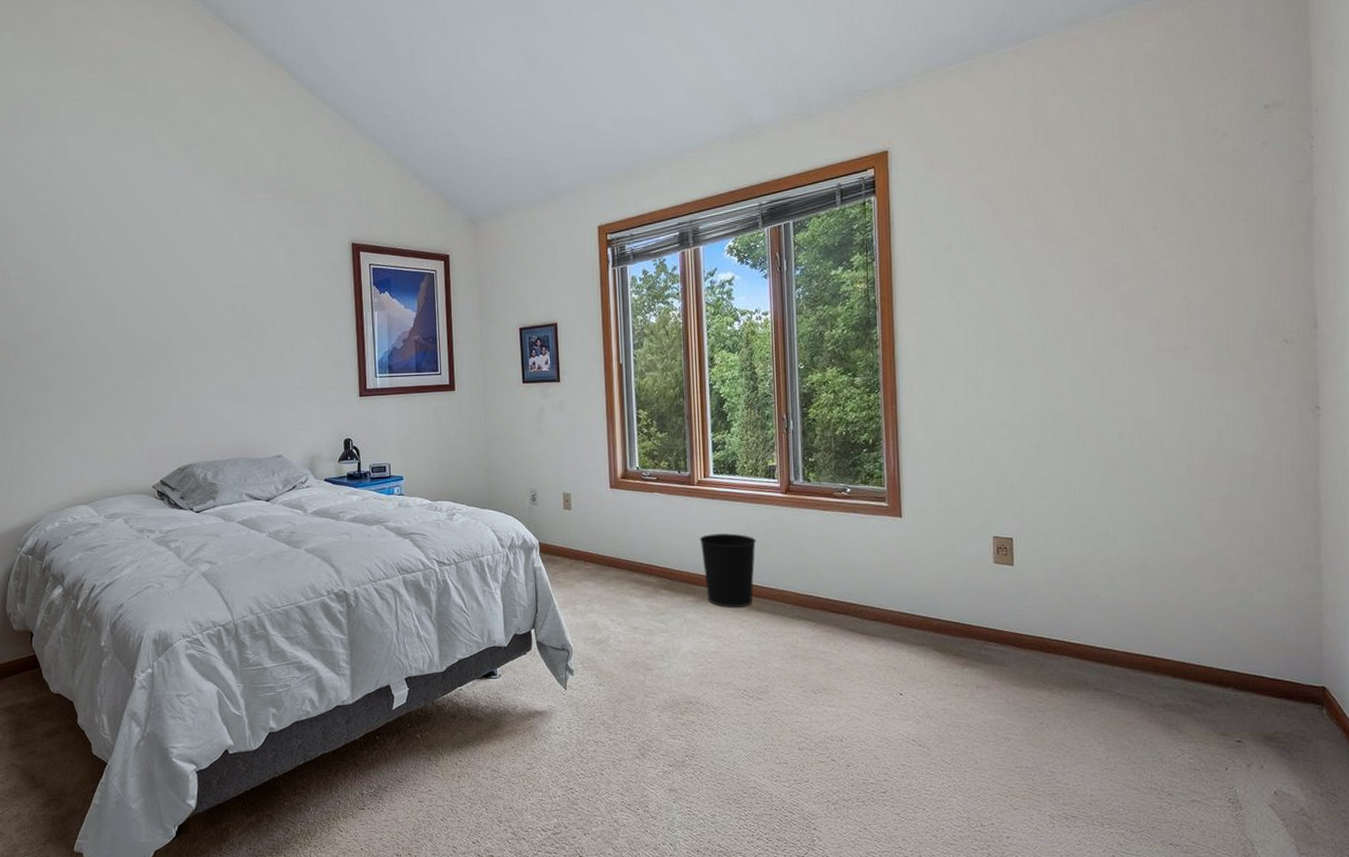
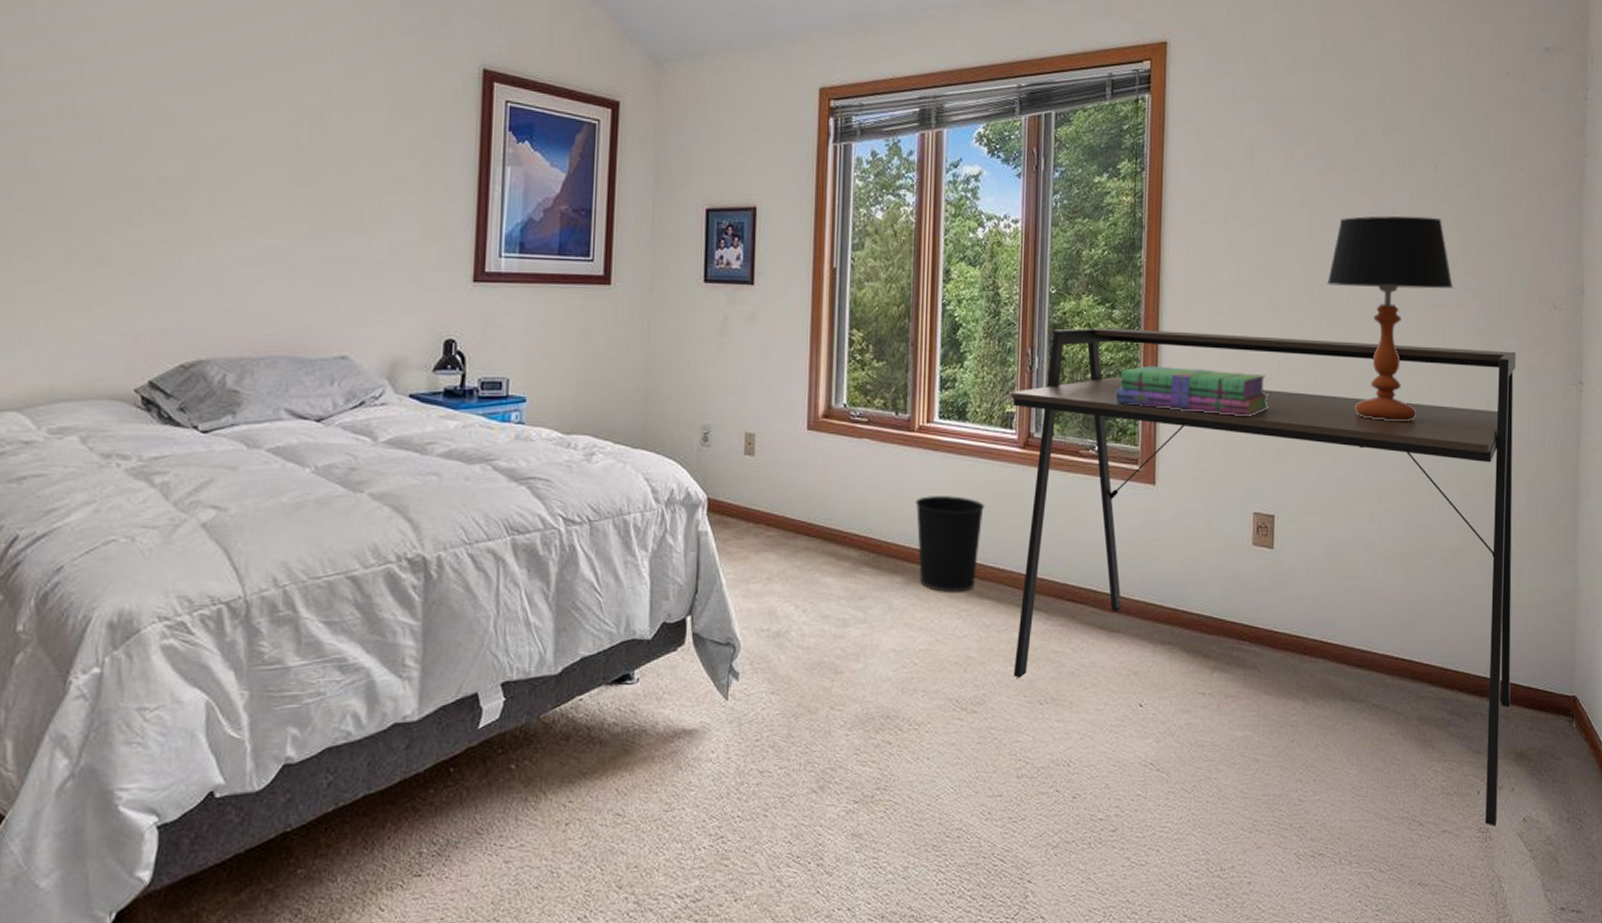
desk: none [772,384,1256,798] -> present [1011,328,1517,826]
stack of books: none [862,420,1002,458] -> present [1116,365,1270,417]
table lamp: none [1051,272,1178,454] -> present [1326,215,1454,422]

